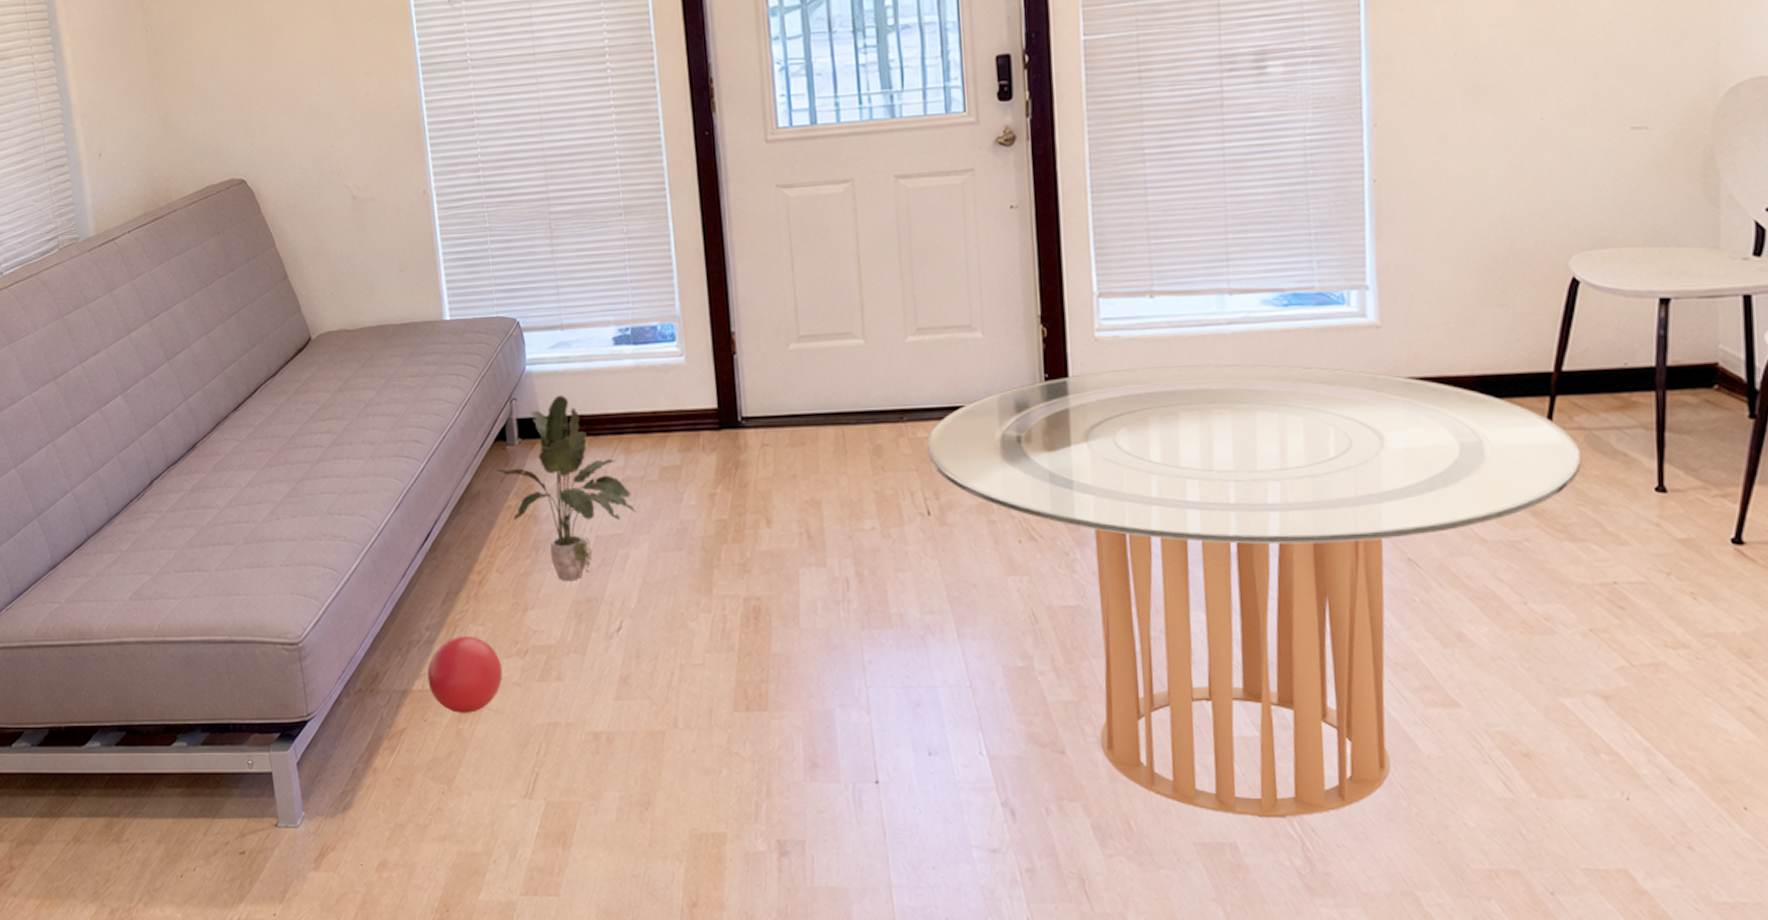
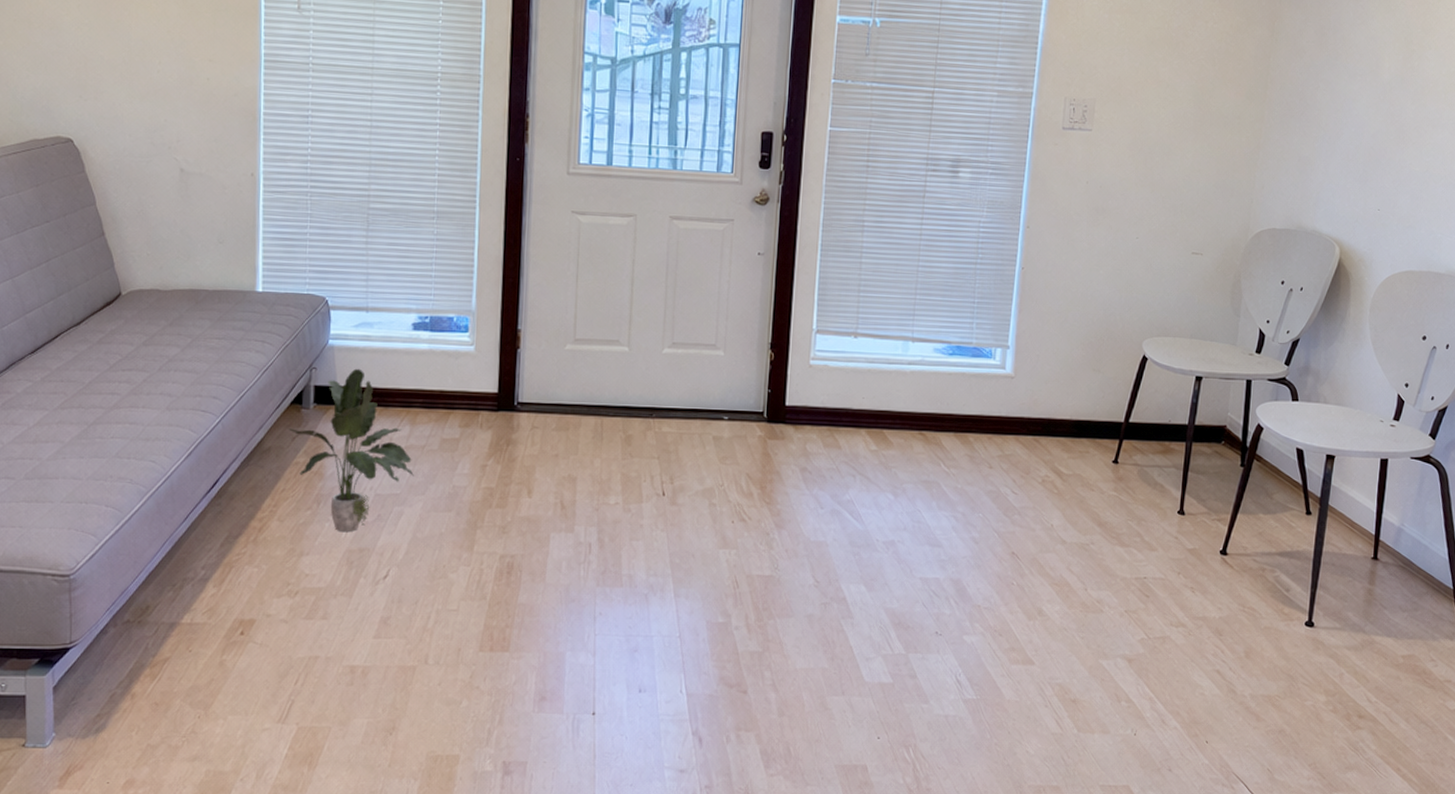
ball: present [427,635,503,713] -> none [197,575,272,645]
round table: present [926,364,1582,817] -> none [668,391,1135,746]

